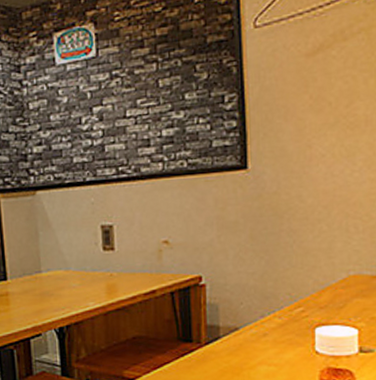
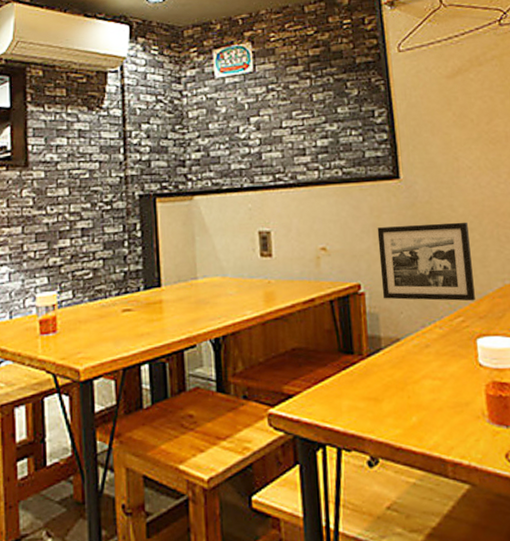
picture frame: none [221,212,317,292] -> present [377,222,475,301]

